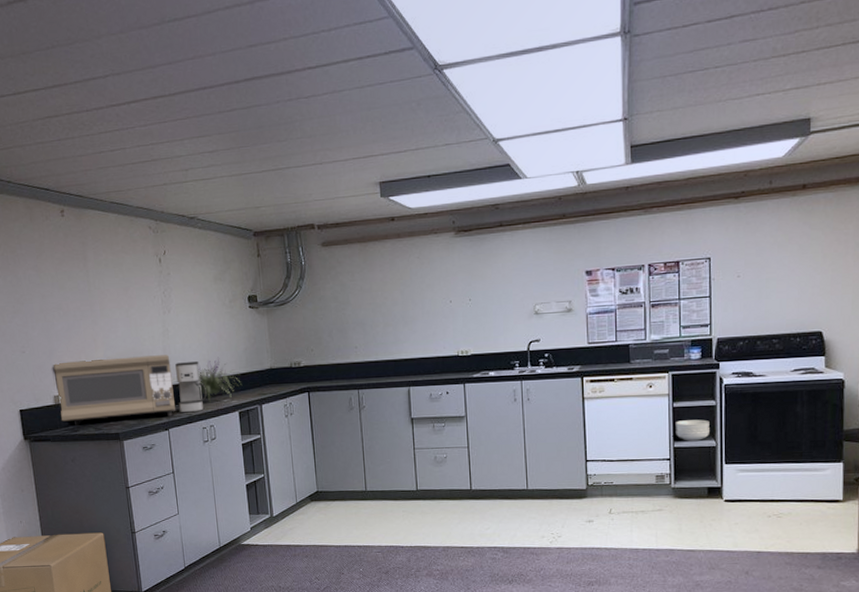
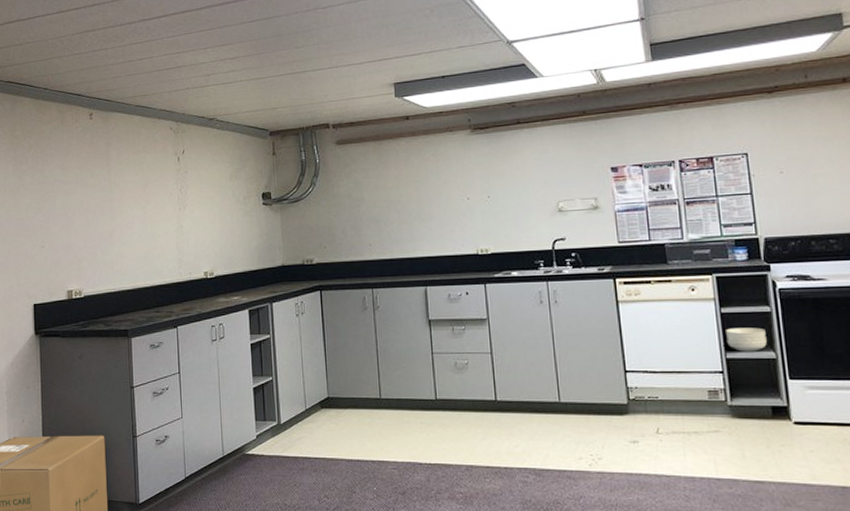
microwave: present [54,355,176,426] -> none [70,251,186,321]
coffee maker: present [175,361,207,413] -> none [188,258,217,310]
plant: present [176,357,241,403] -> none [187,253,252,301]

